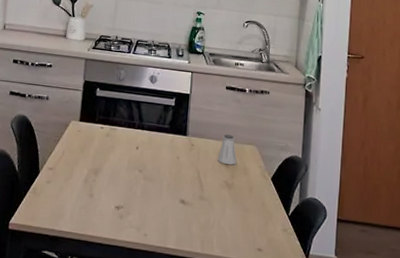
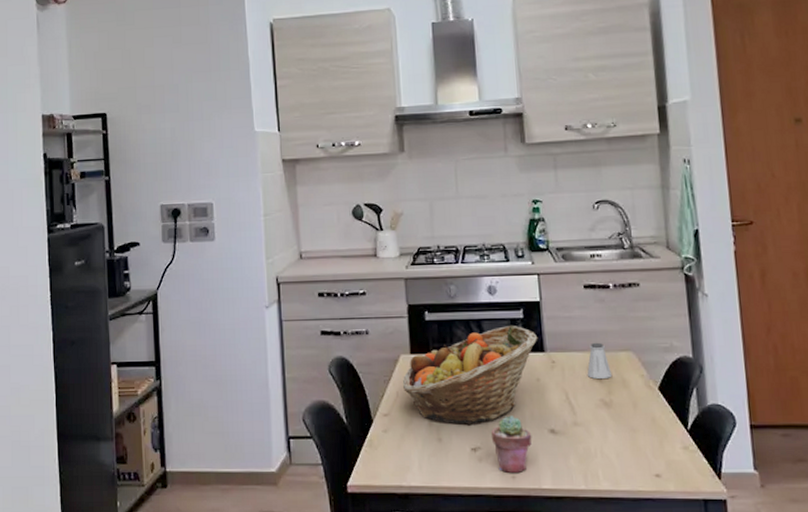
fruit basket: none [68,110,184,187] -> present [402,325,538,424]
potted succulent: none [133,184,166,232] -> present [492,415,532,474]

